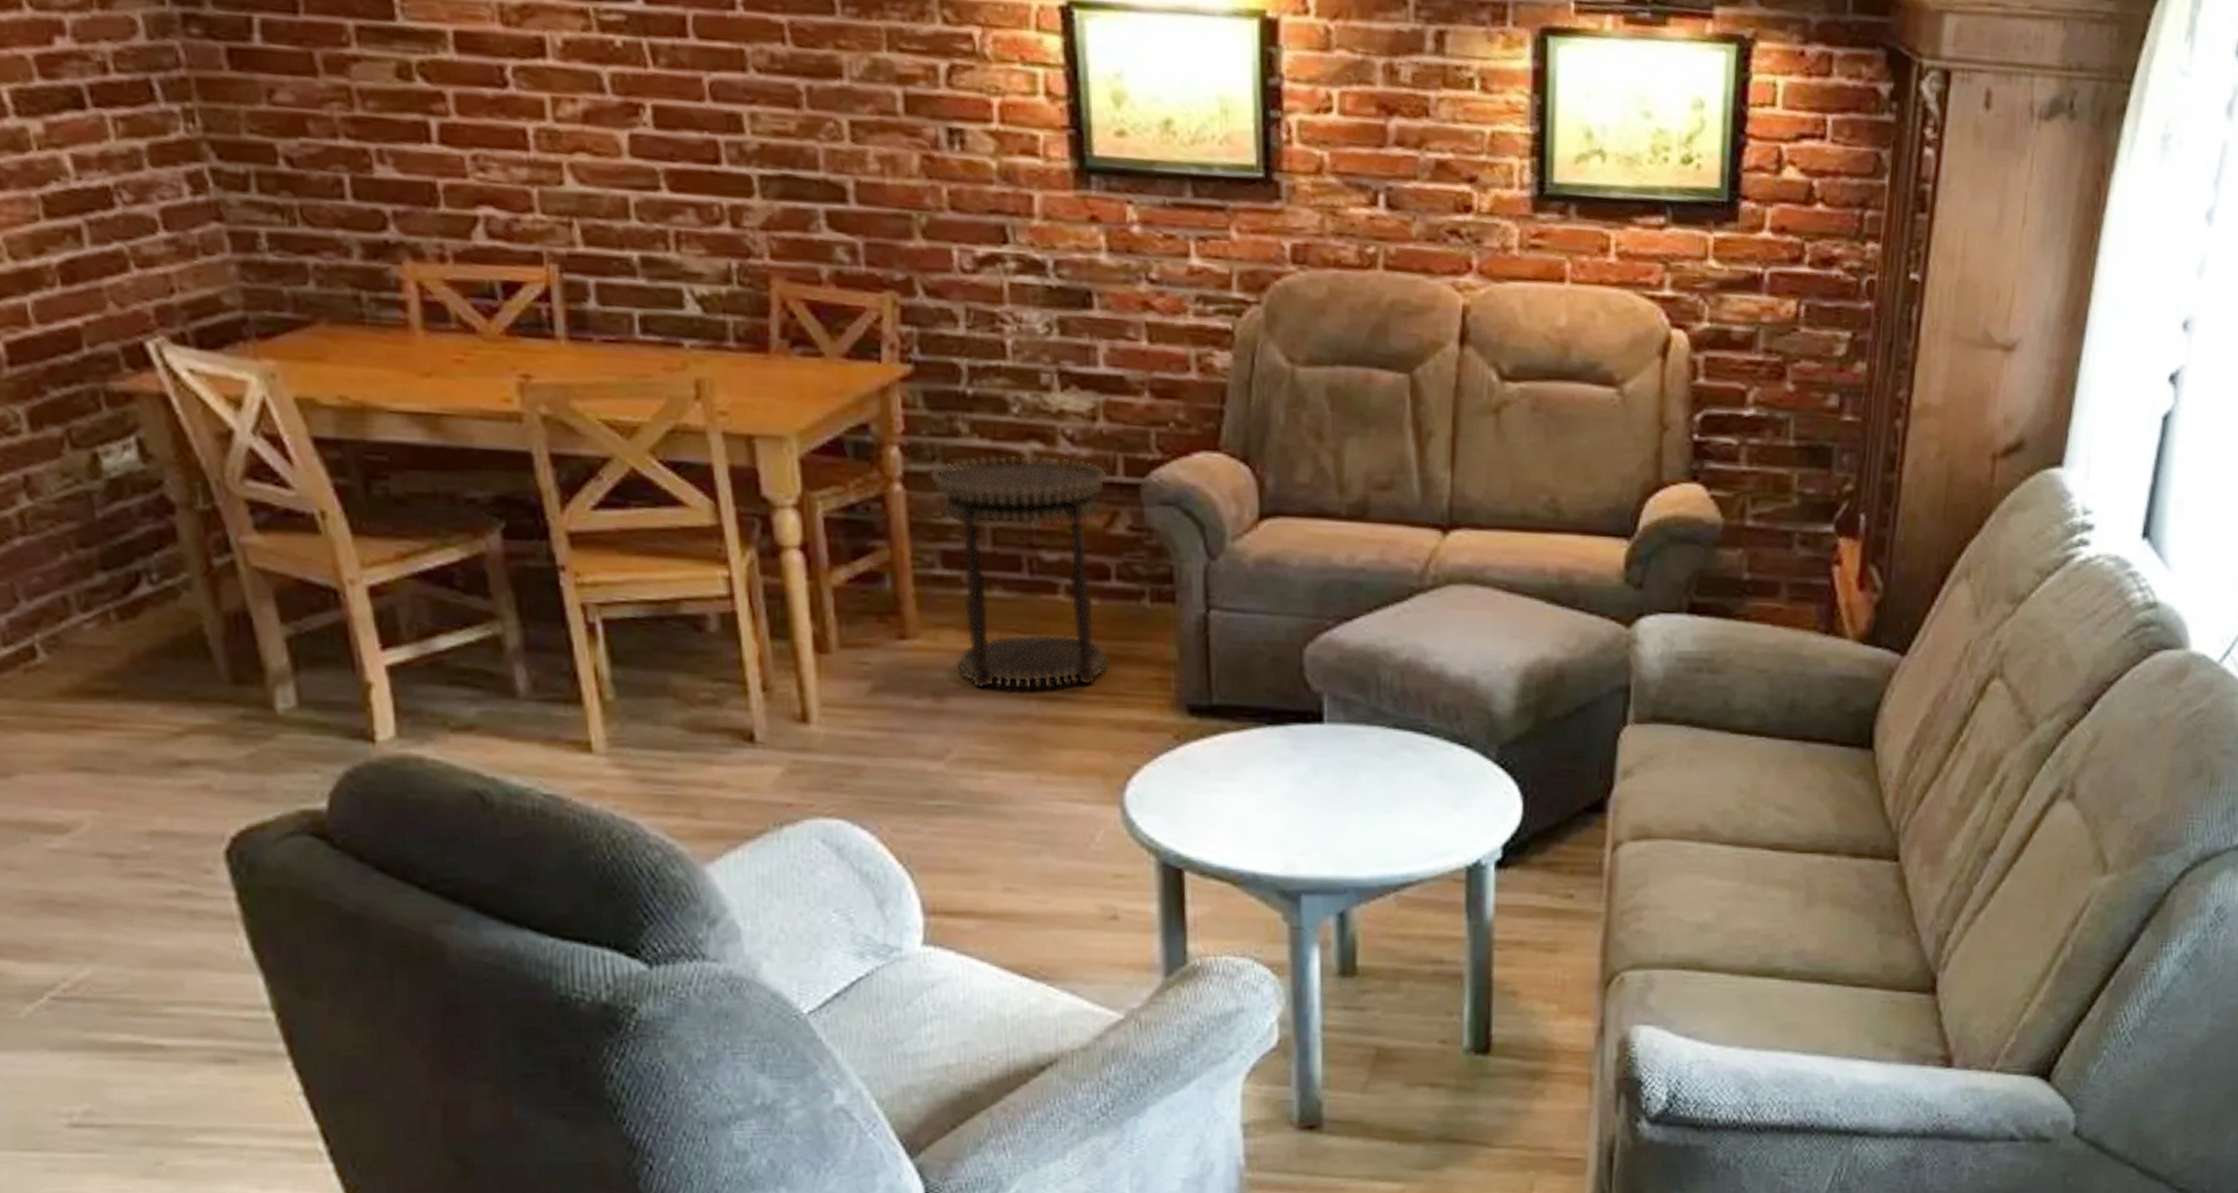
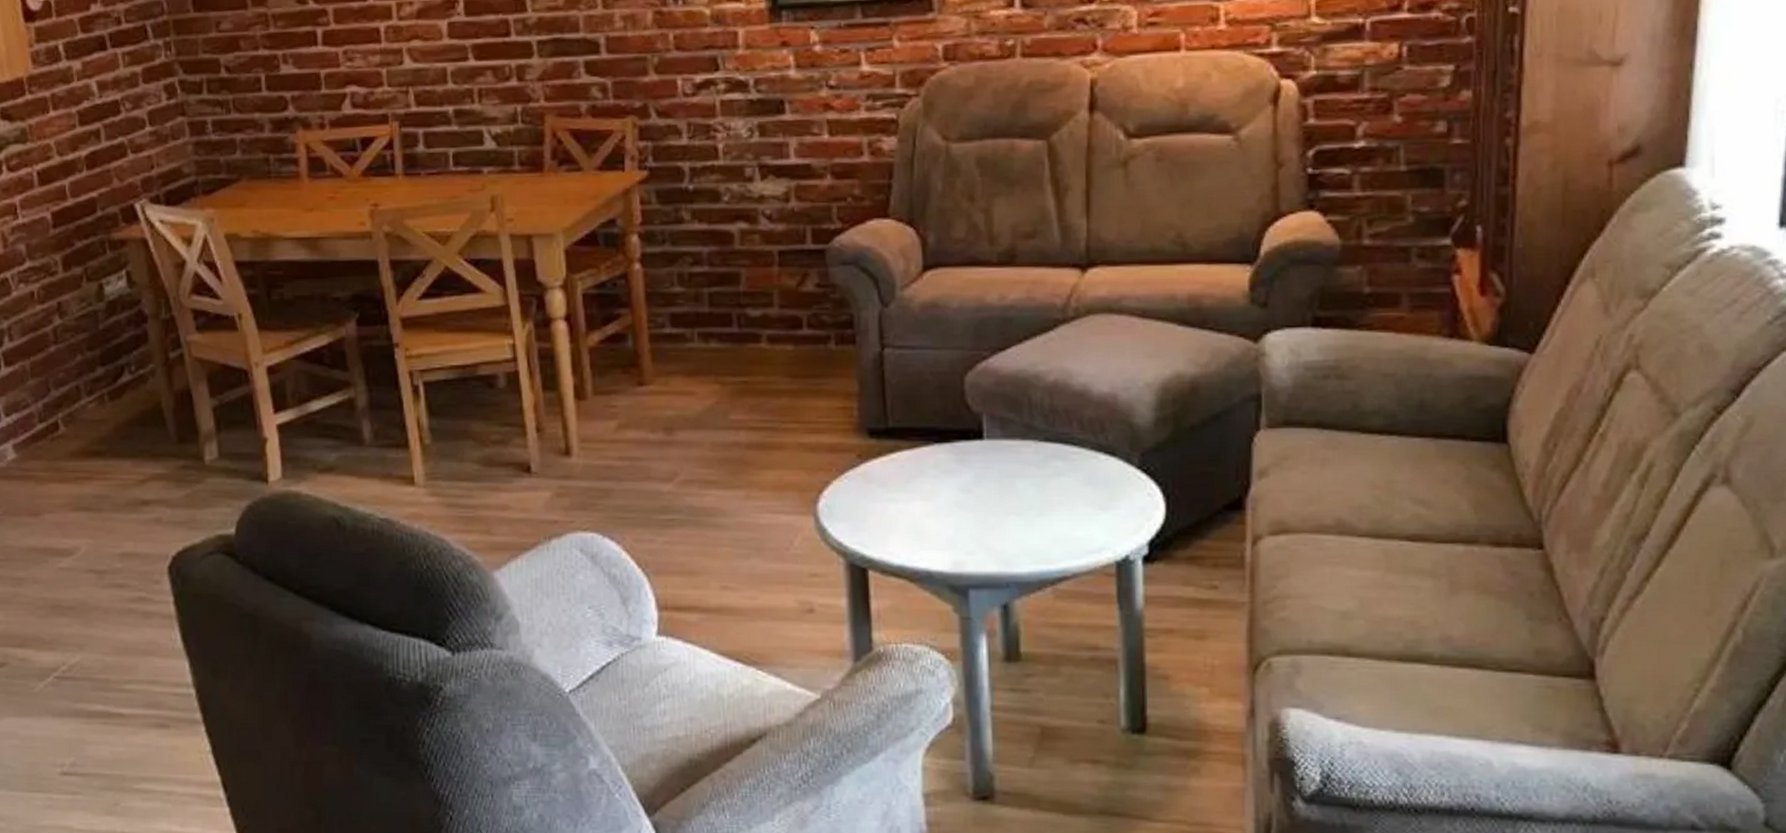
side table: present [930,456,1111,689] -> none [661,233,804,423]

